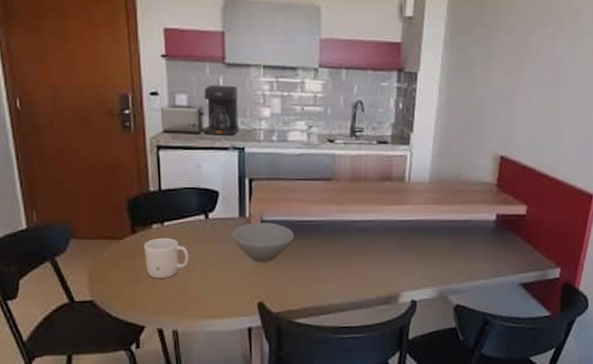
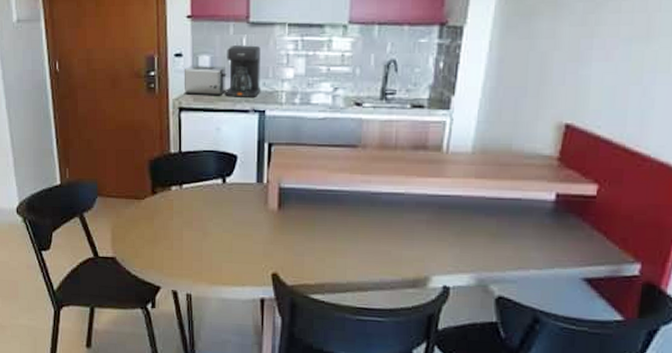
mug: present [143,237,189,279] -> none [162,200,205,241]
bowl: present [232,222,294,262] -> none [248,189,314,231]

